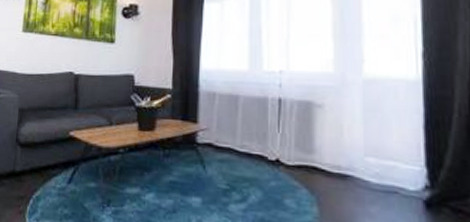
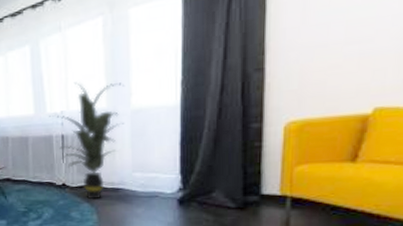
indoor plant: none [266,40,355,186] -> present [49,82,125,200]

